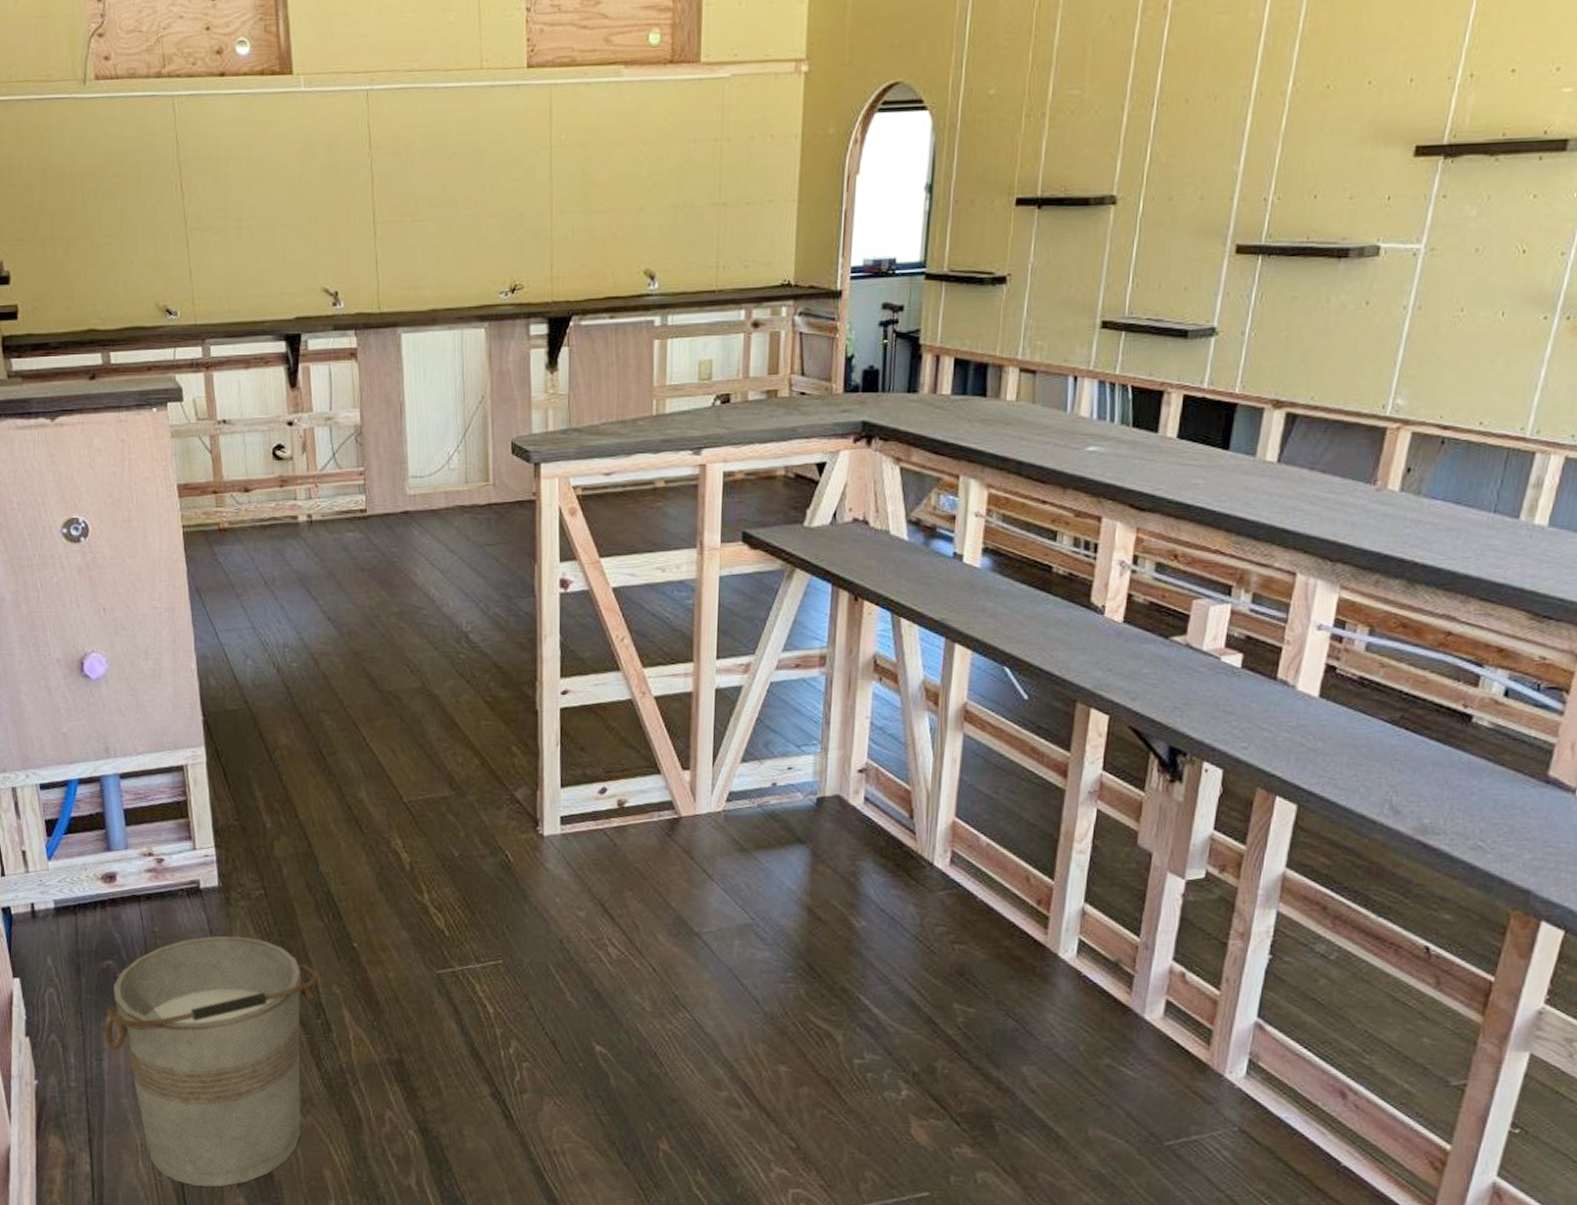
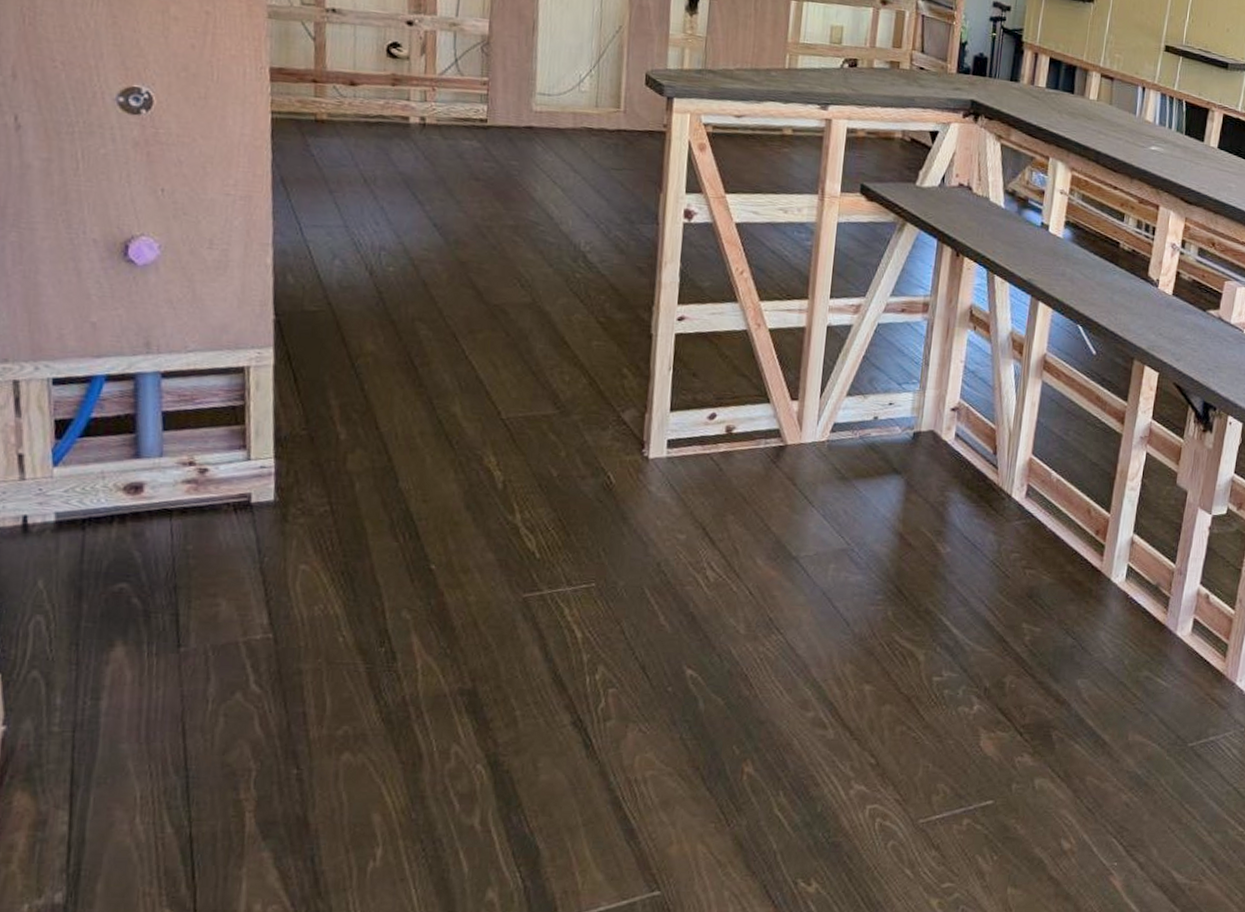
bucket: present [104,936,319,1188] -> none [106,556,387,842]

